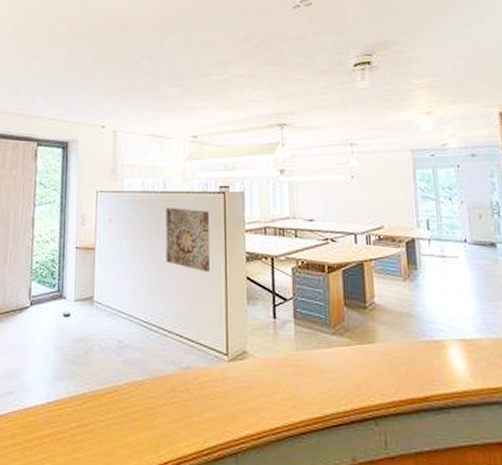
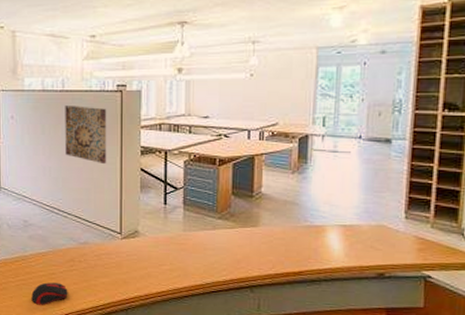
computer mouse: none [124,420,168,452] -> present [31,282,68,306]

